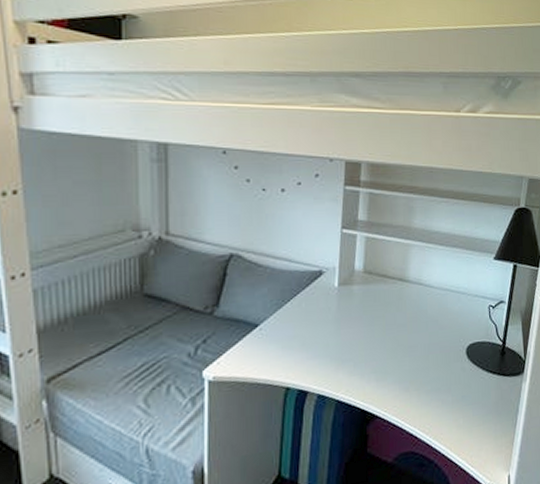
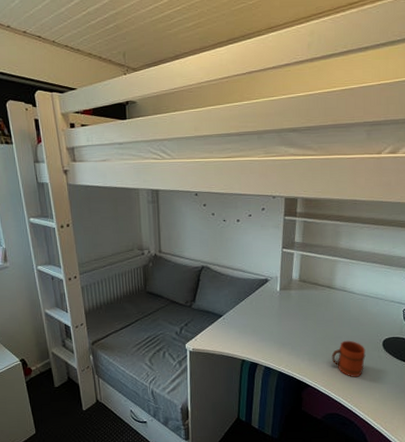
mug: none [405,349,447,399] -> present [331,340,366,377]

